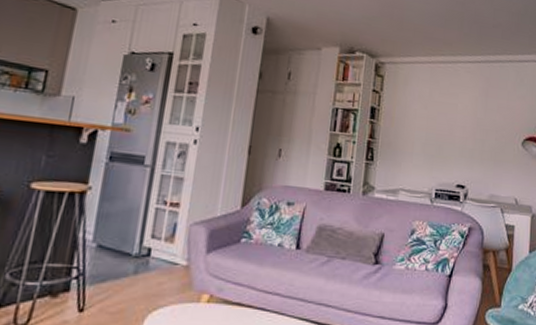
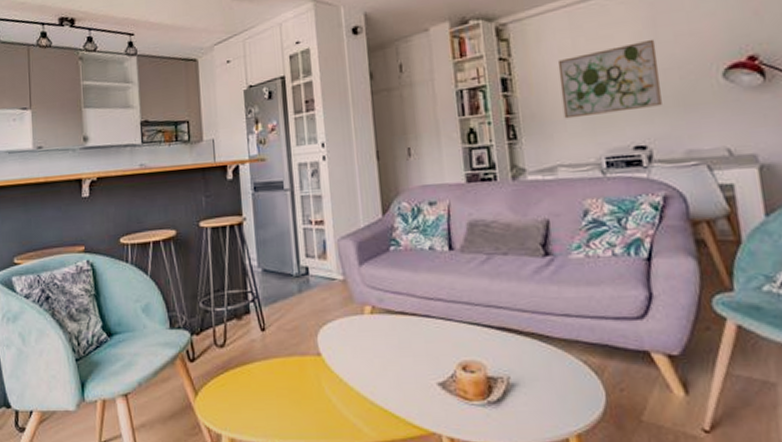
wall art: none [412,103,485,157] -> present [557,39,662,119]

